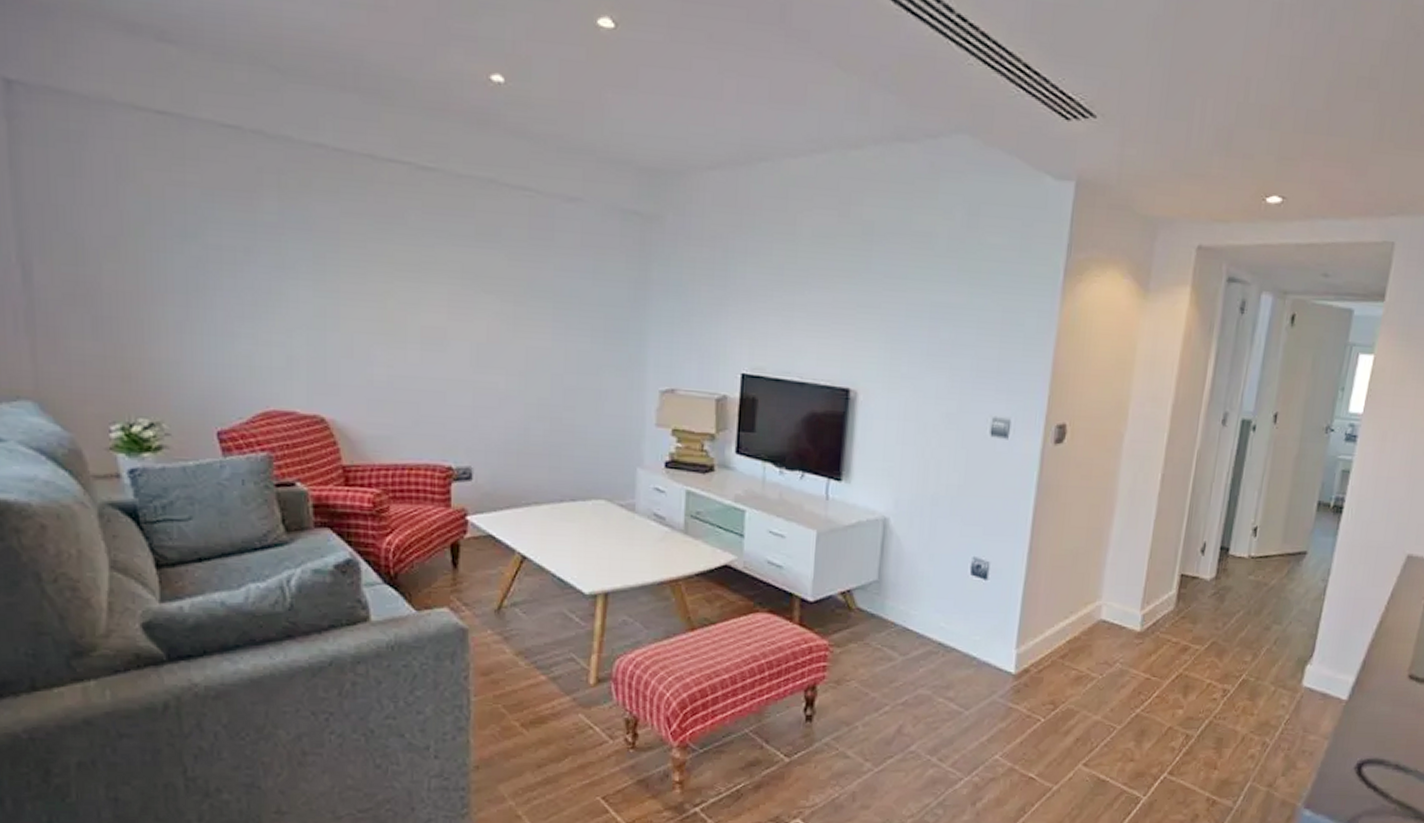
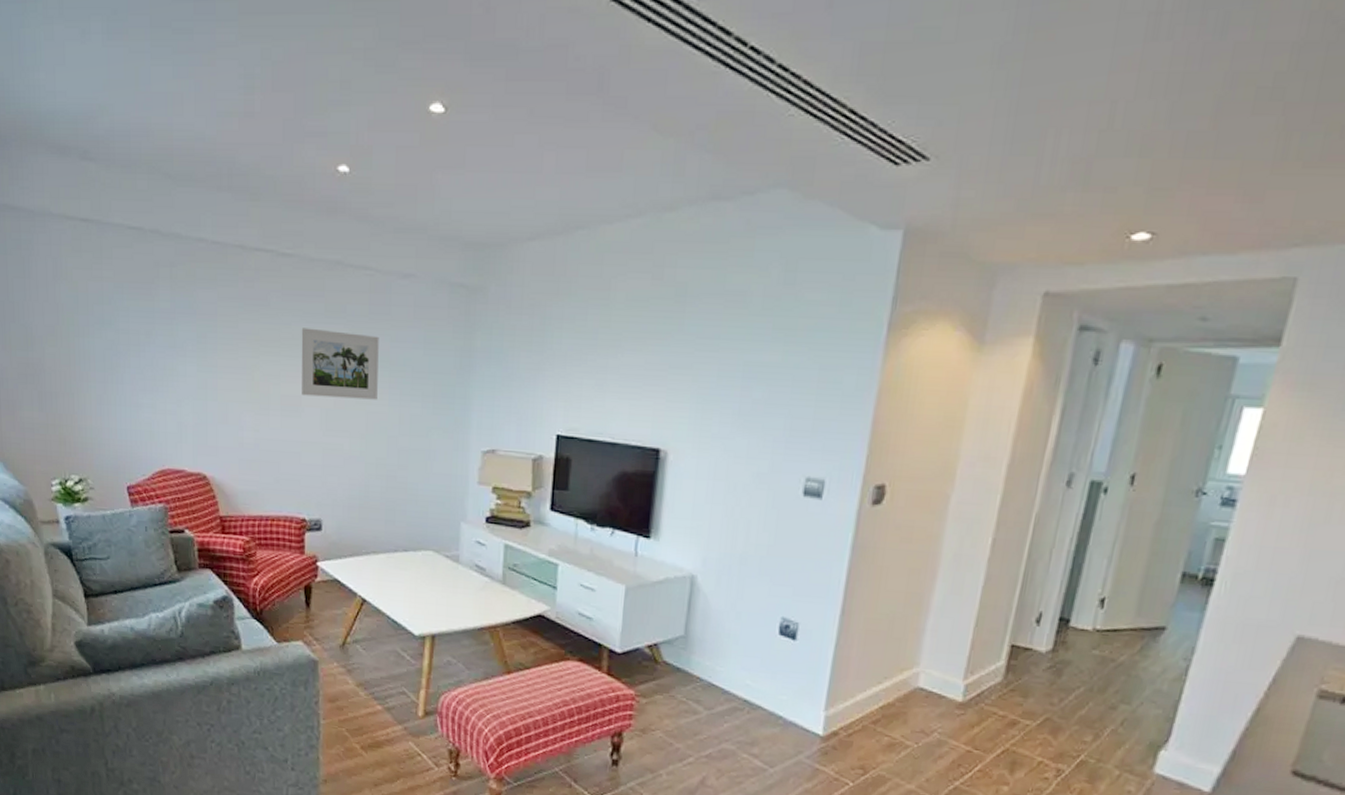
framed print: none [446,251,541,334] -> present [301,328,379,400]

